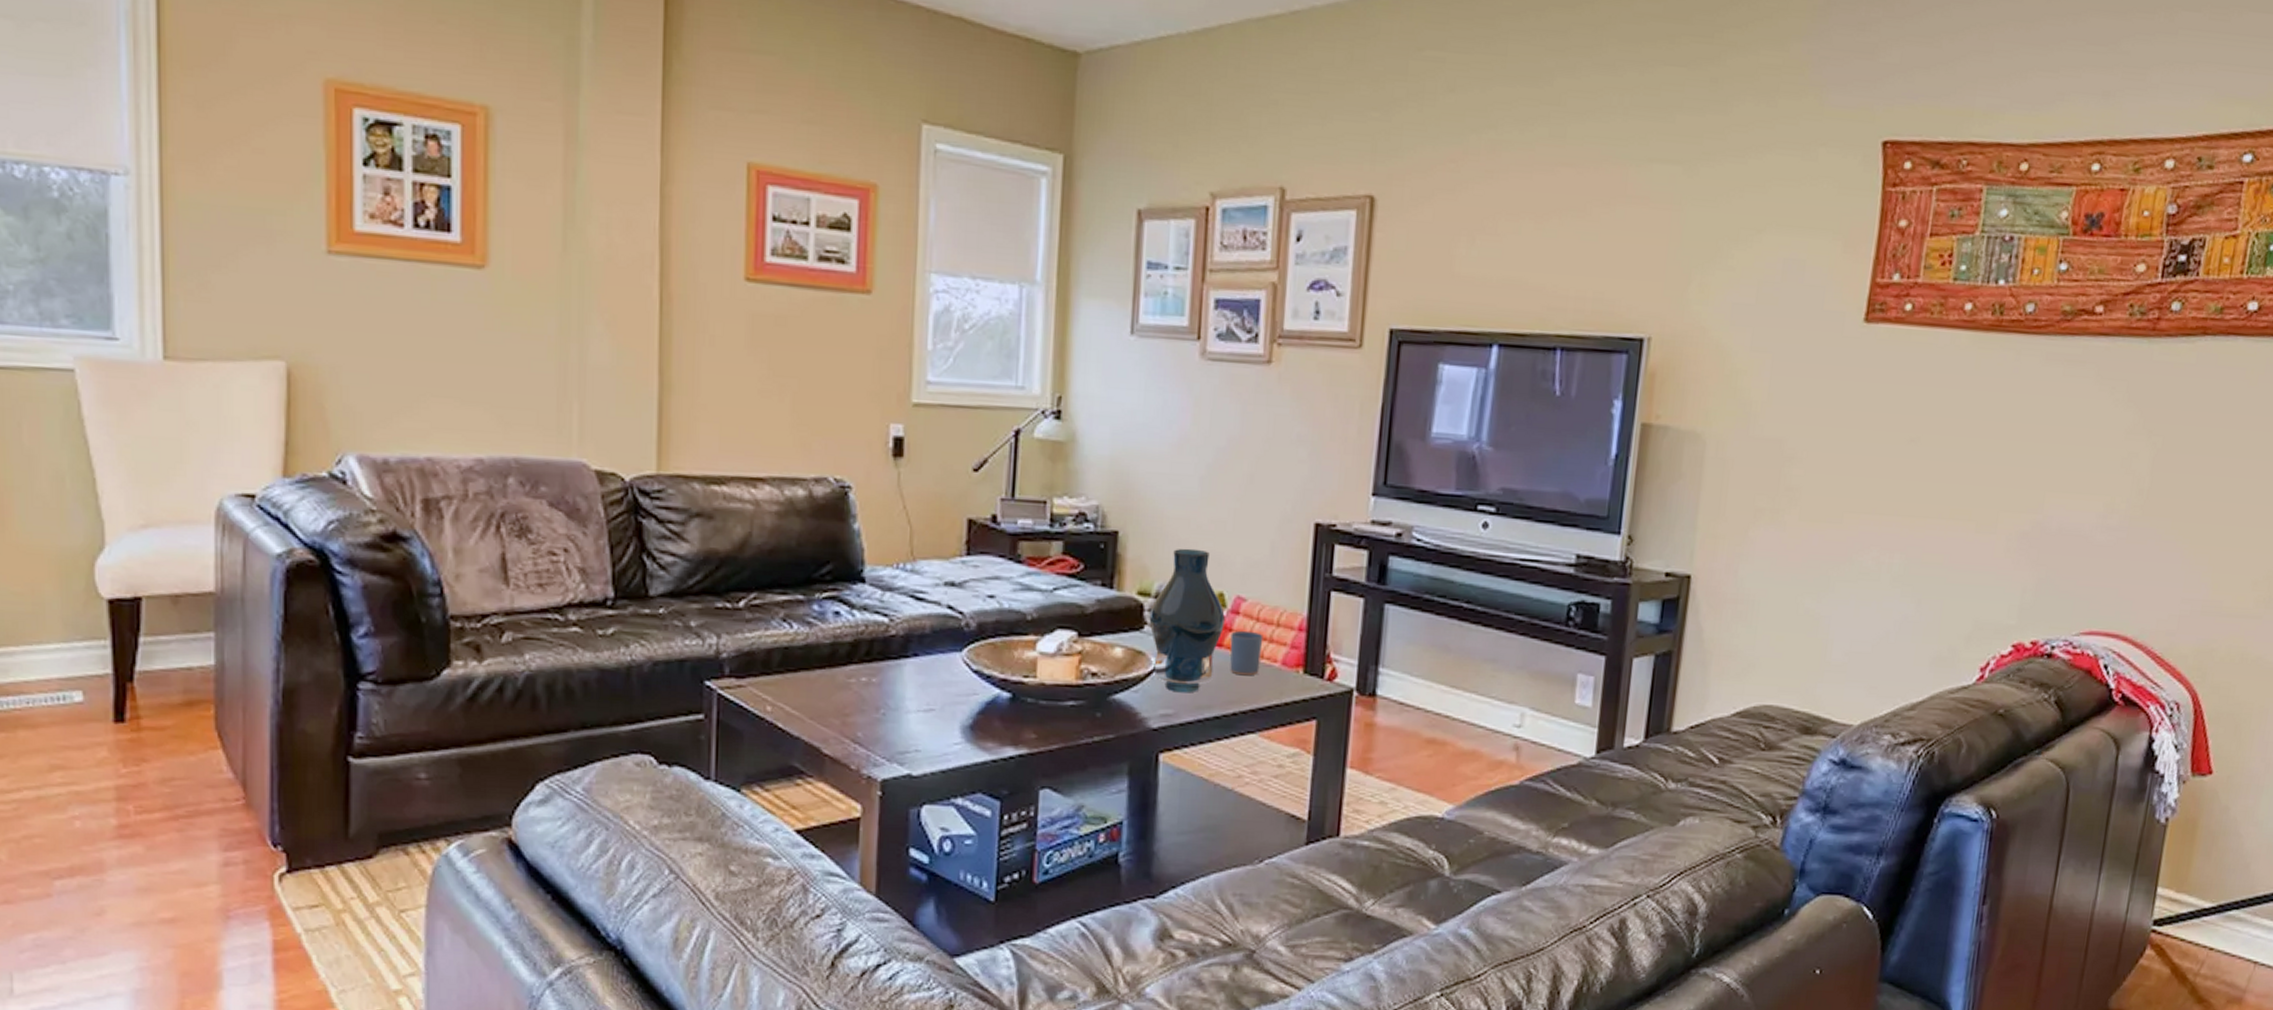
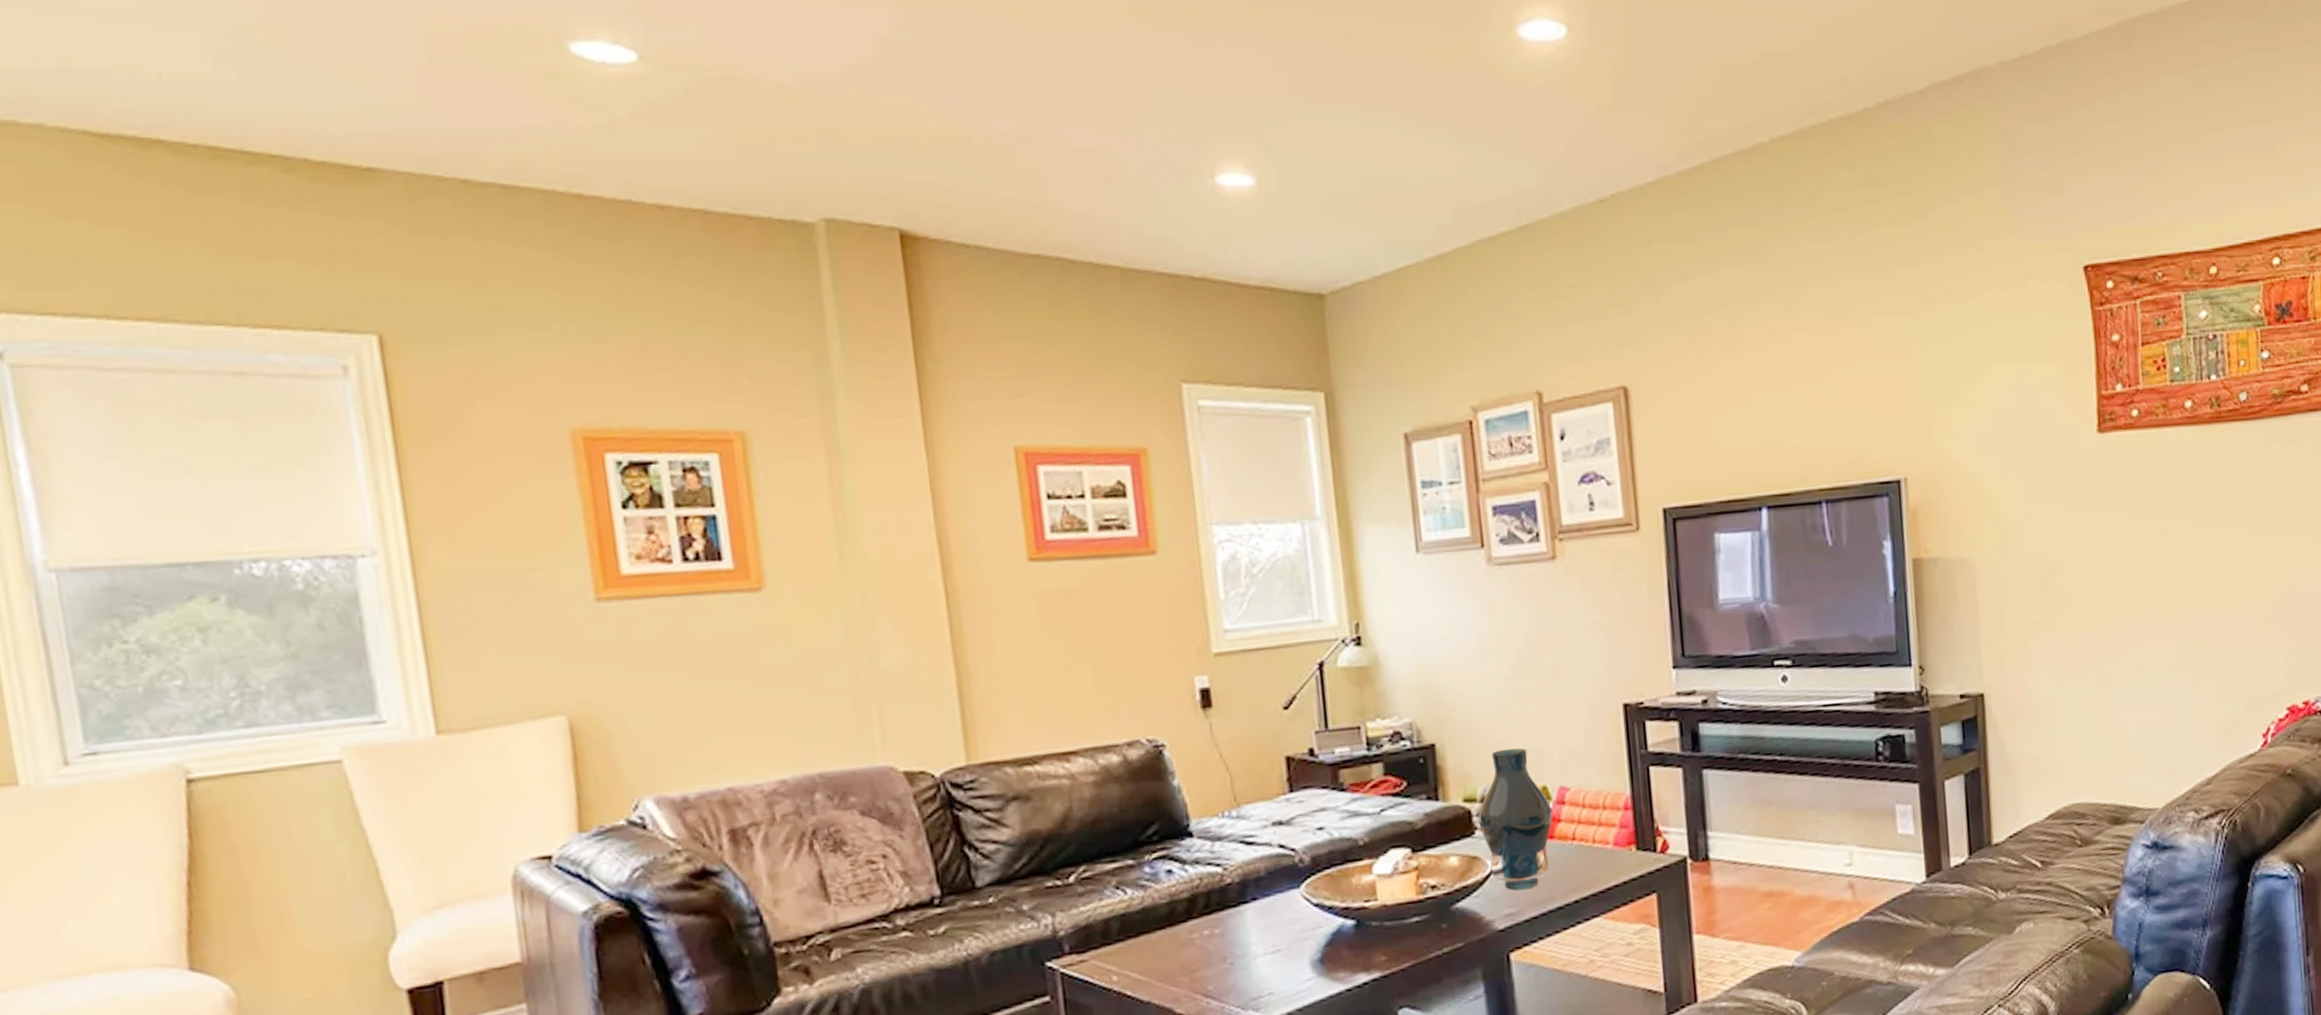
mug: present [1230,630,1263,676] -> none [1560,818,1594,863]

